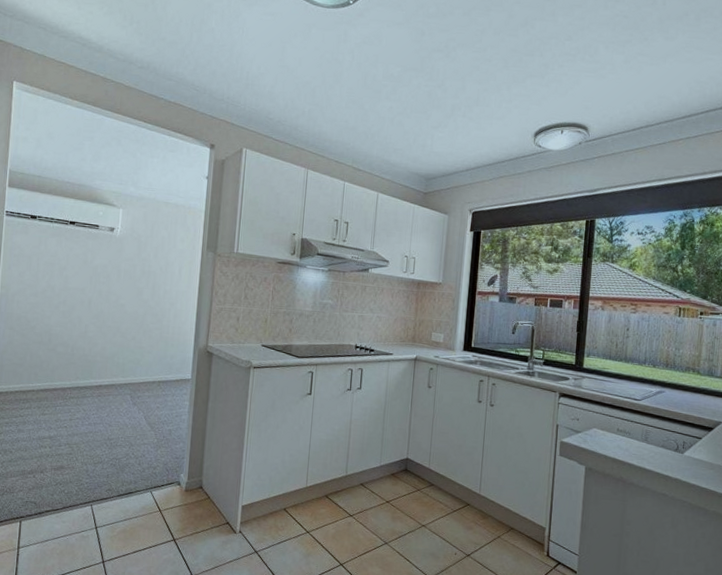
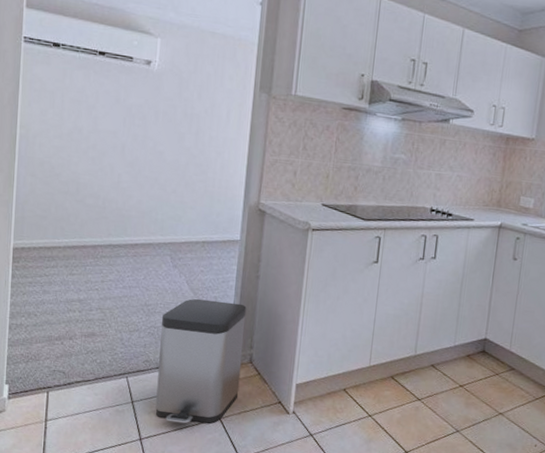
pedal bin: none [117,432,197,546] -> present [155,298,247,424]

